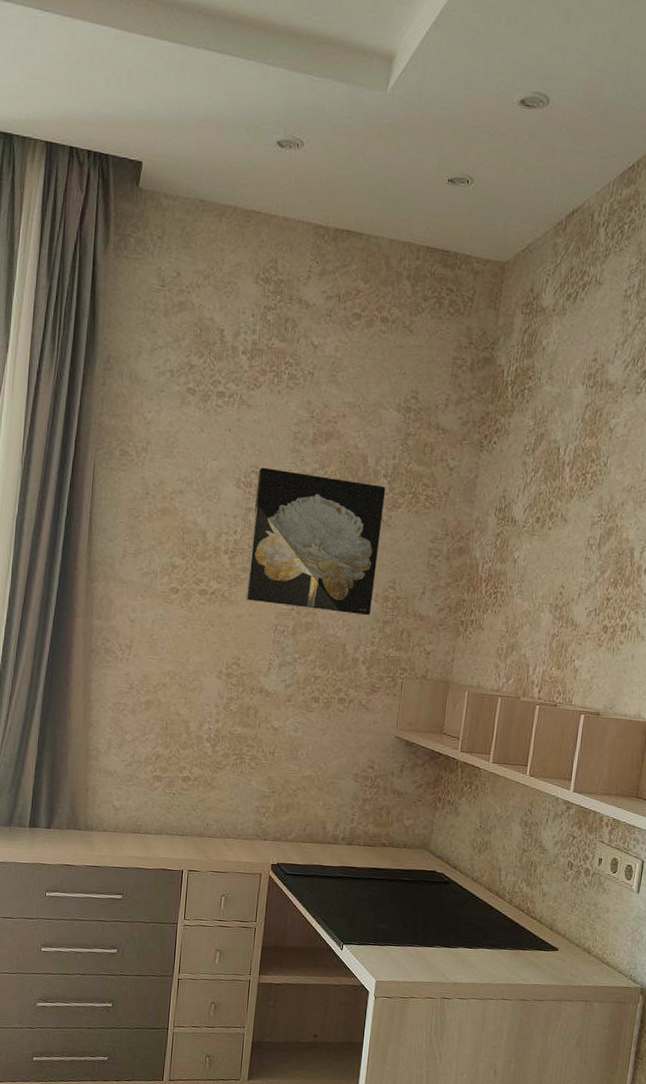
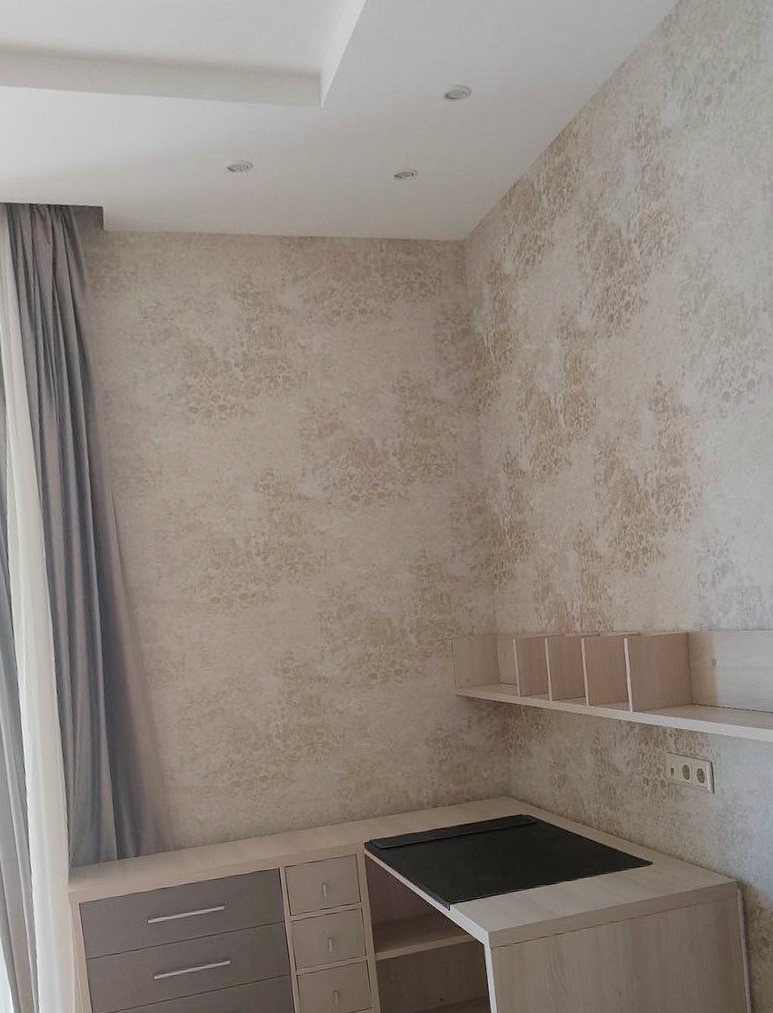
wall art: present [245,467,386,616] -> none [273,464,408,596]

